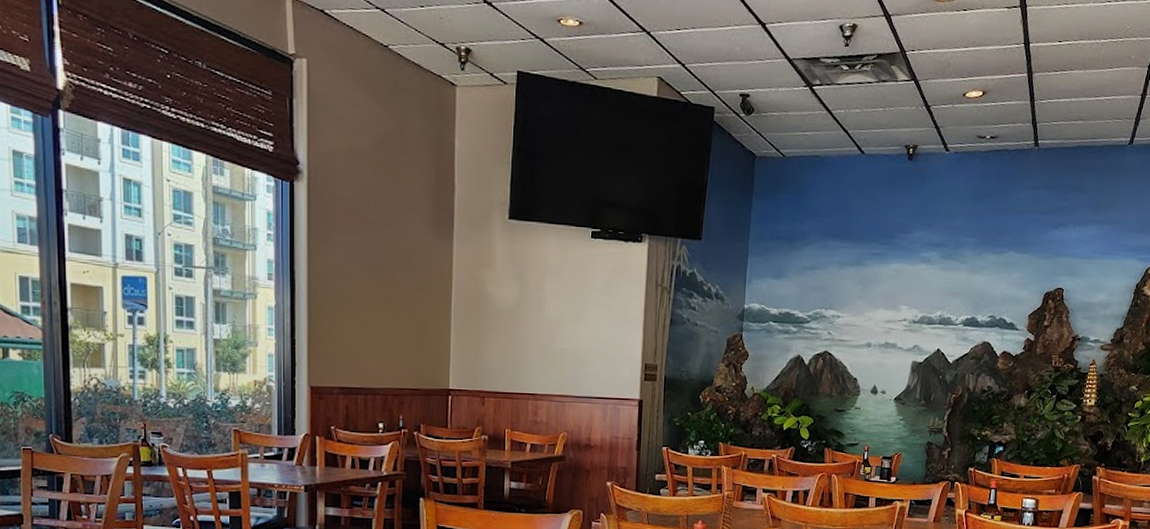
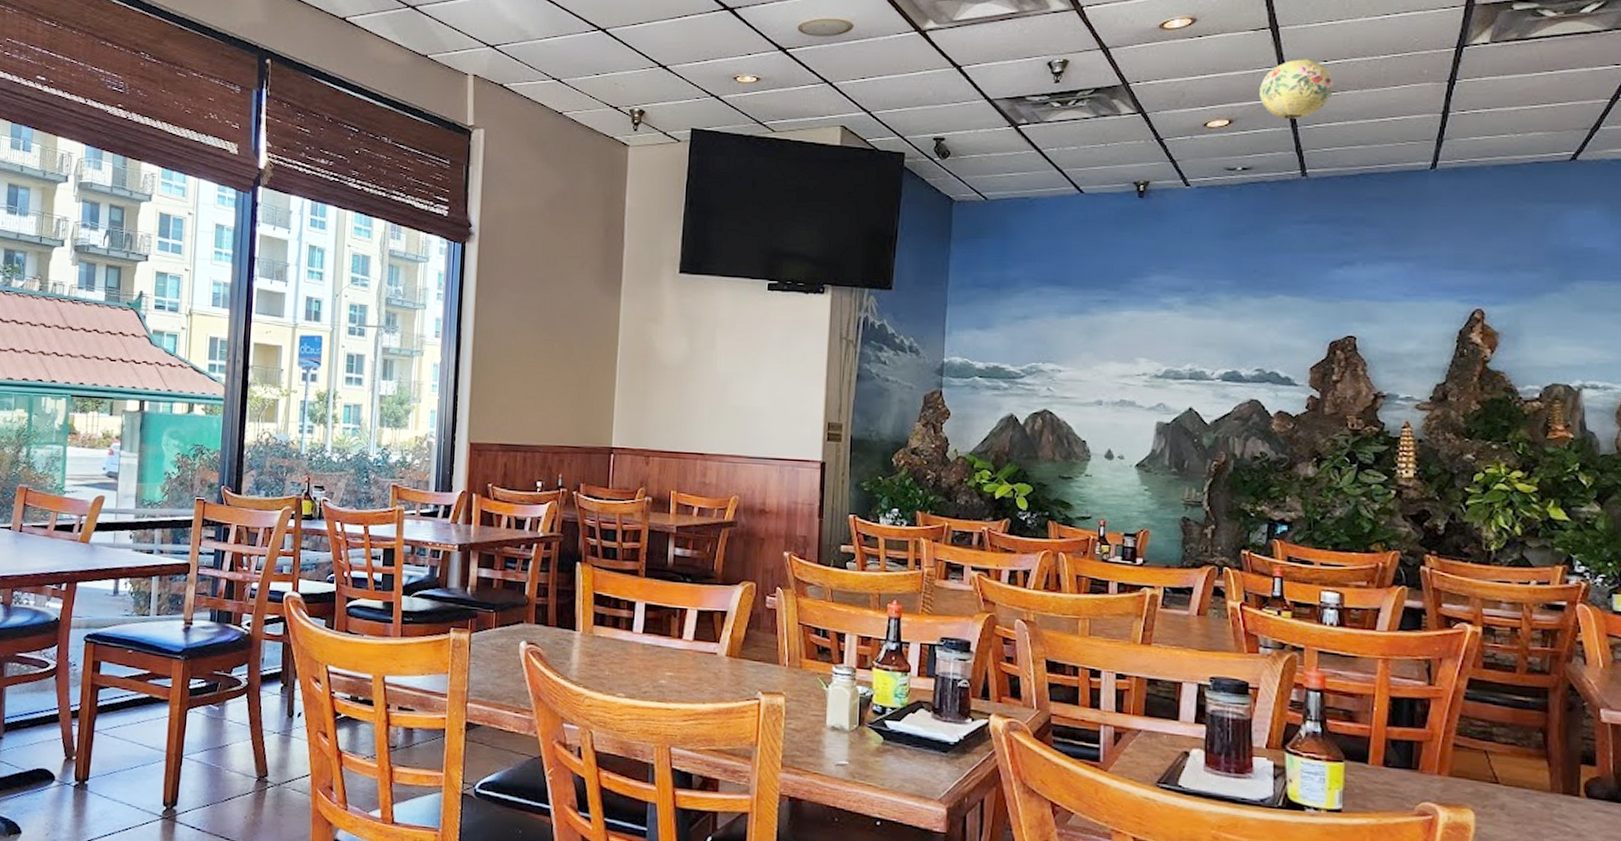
paper lantern: none [1008,38,1065,94] -> present [1259,59,1333,120]

